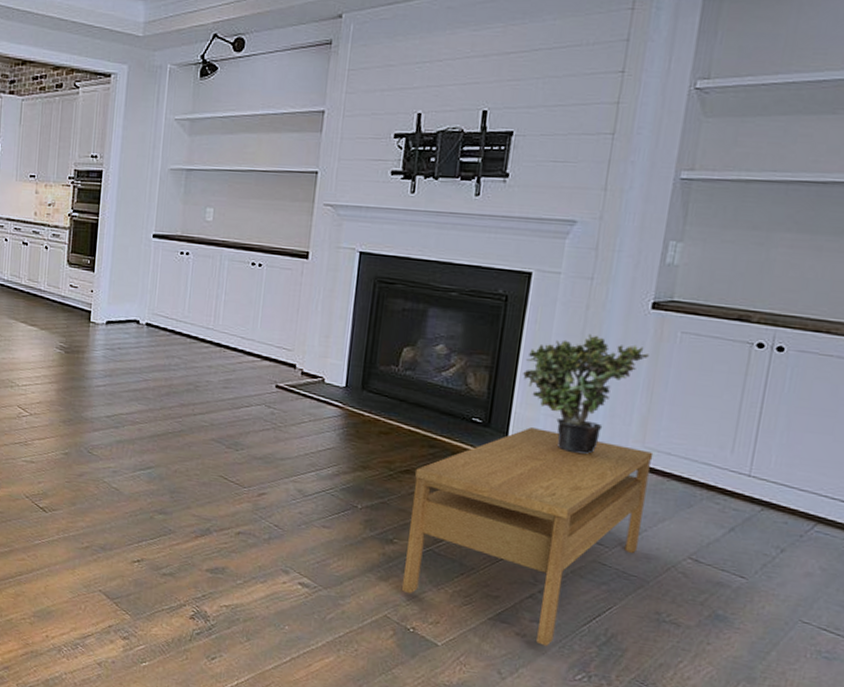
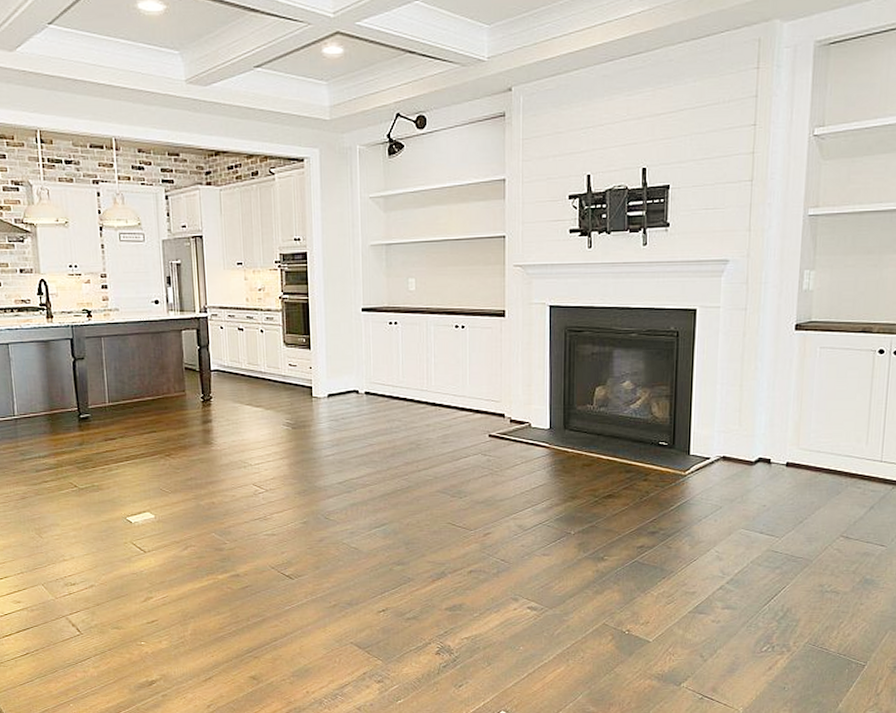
coffee table: present [402,427,654,646] -> none [615,444,807,628]
potted plant: present [523,334,649,455] -> none [697,357,796,462]

